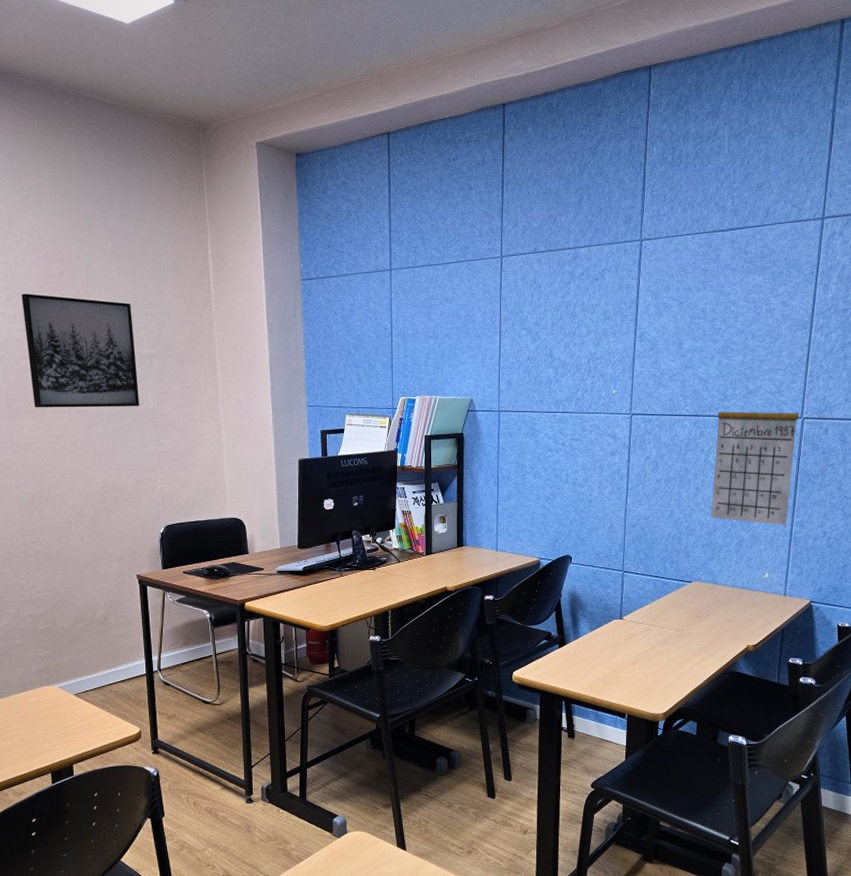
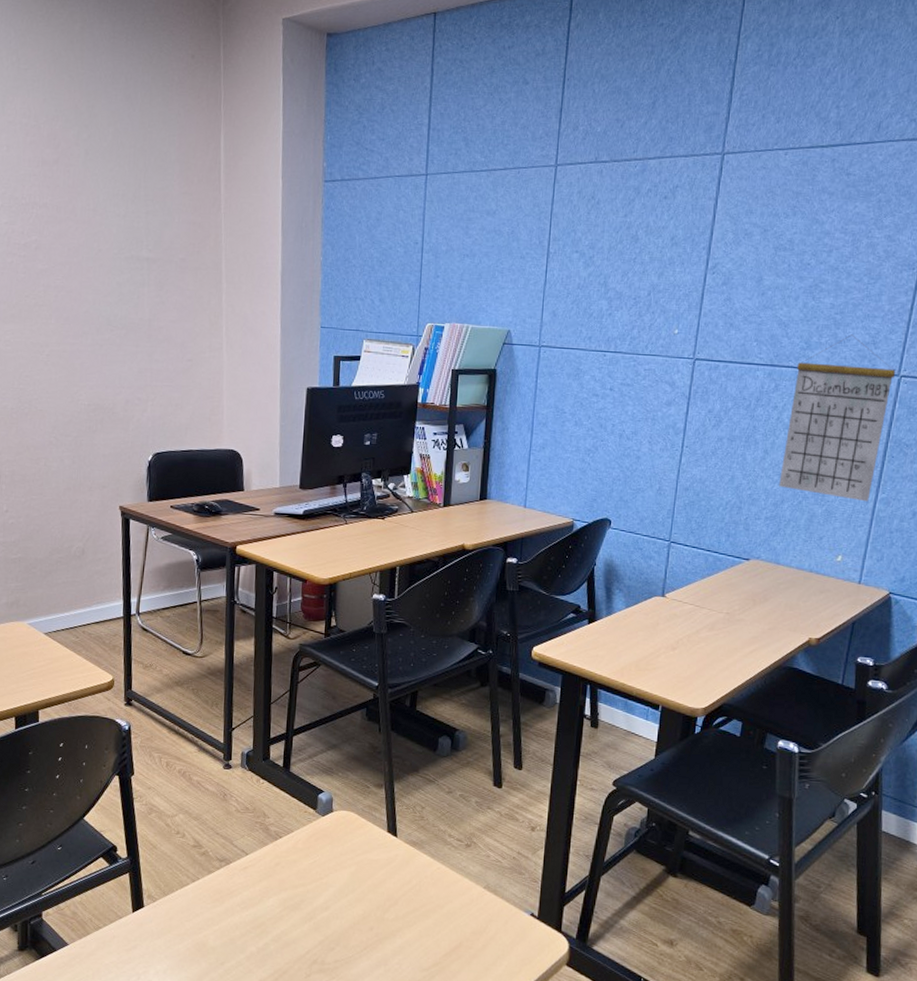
wall art: present [22,293,140,408] -> none [11,181,135,317]

